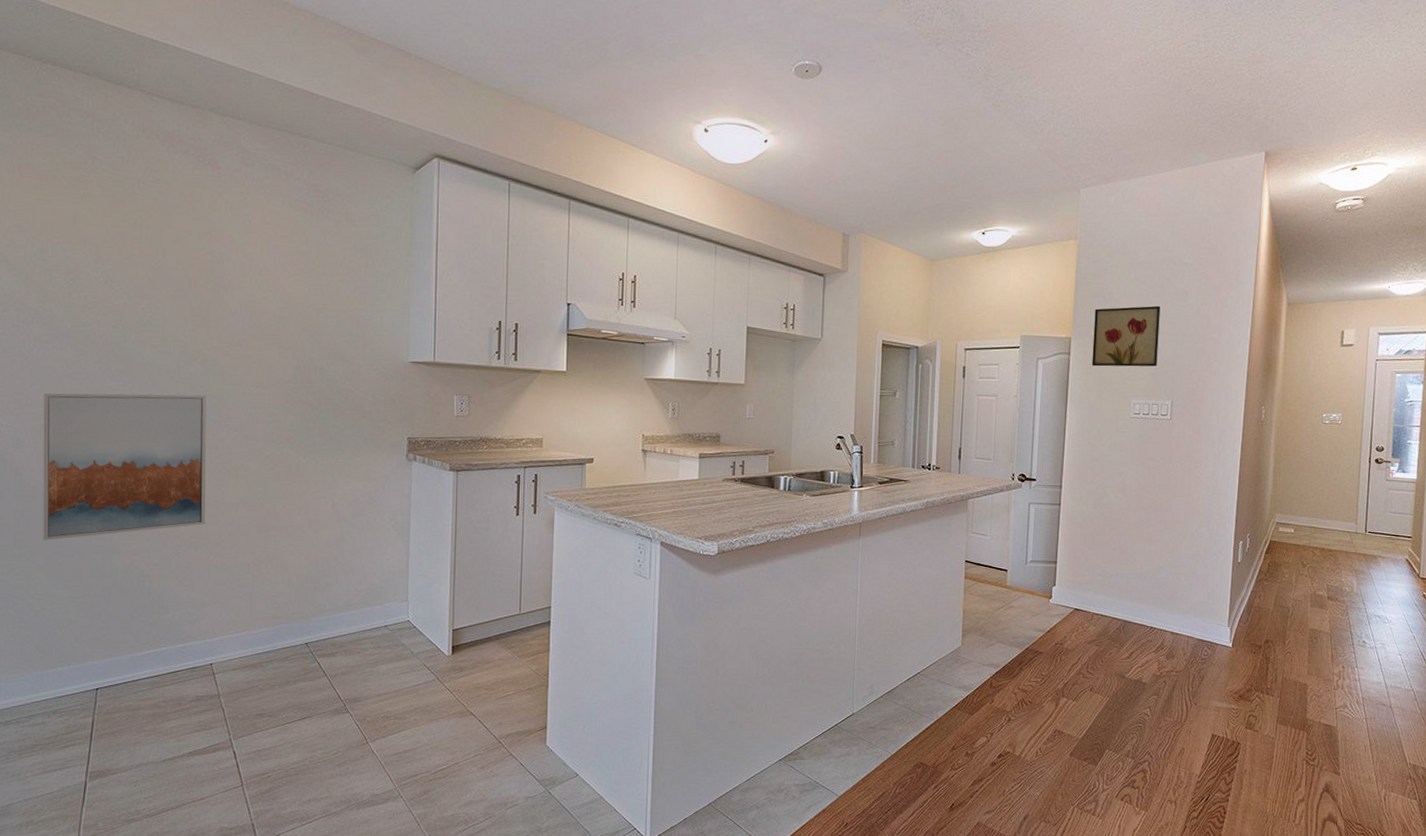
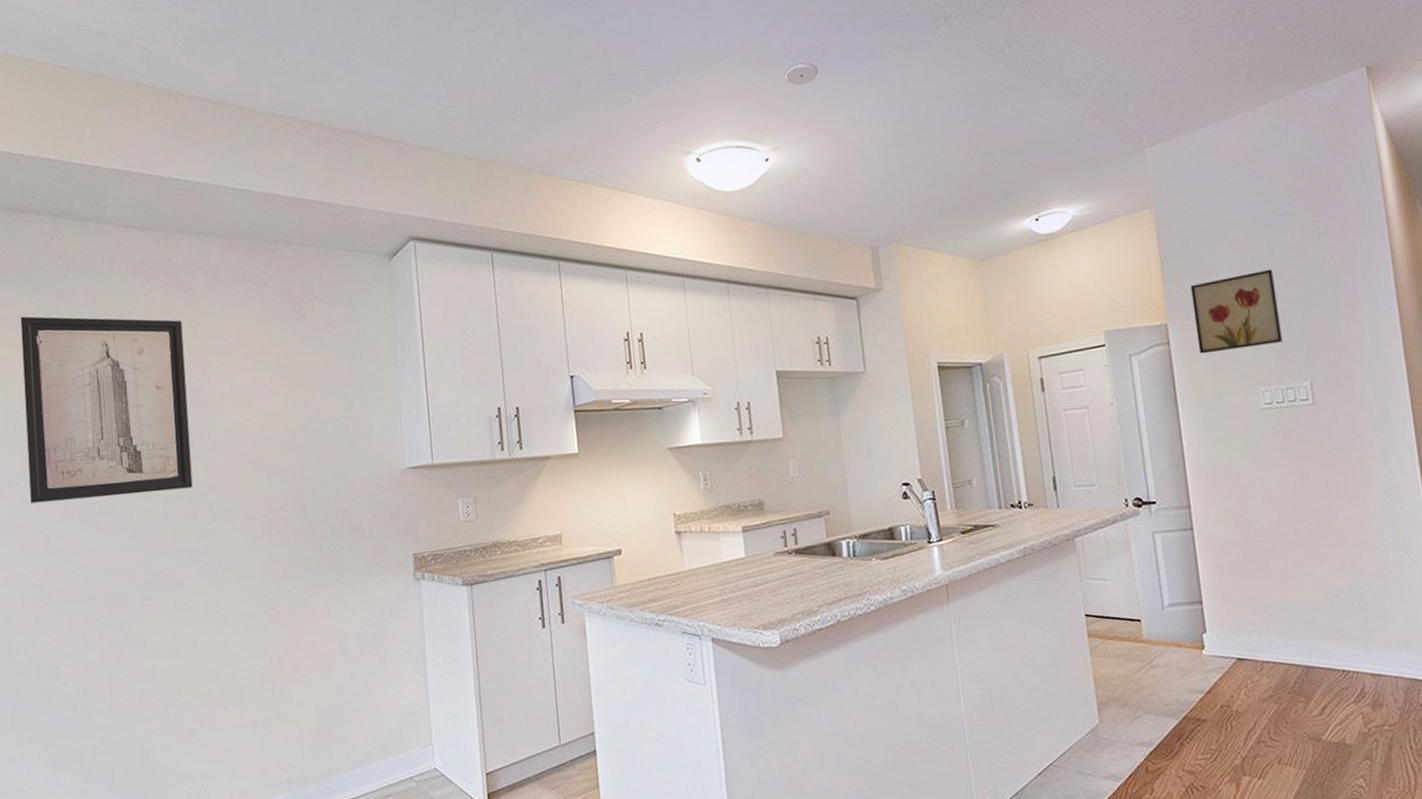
wall art: present [43,393,206,541] -> none [32,536,206,722]
wall art: none [45,165,208,351] -> present [20,316,193,504]

